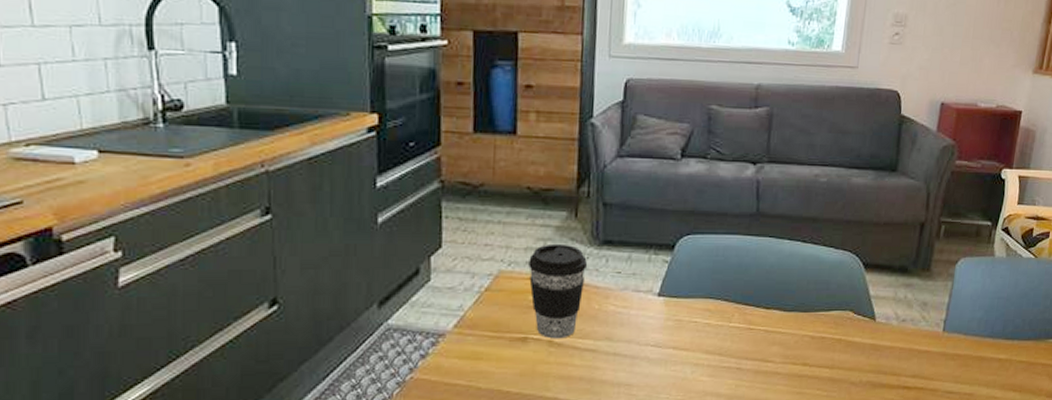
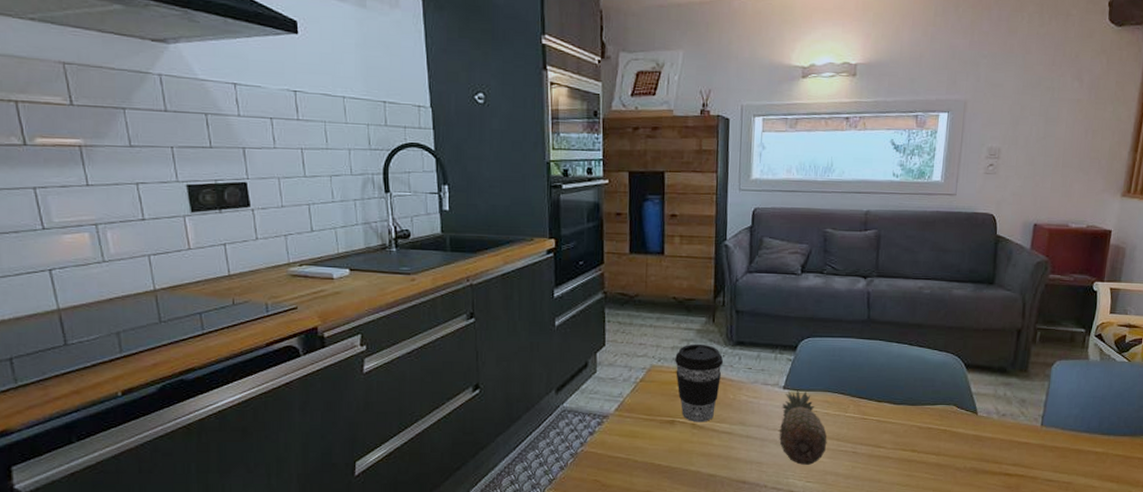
fruit: none [652,296,708,385] -> present [779,389,827,465]

